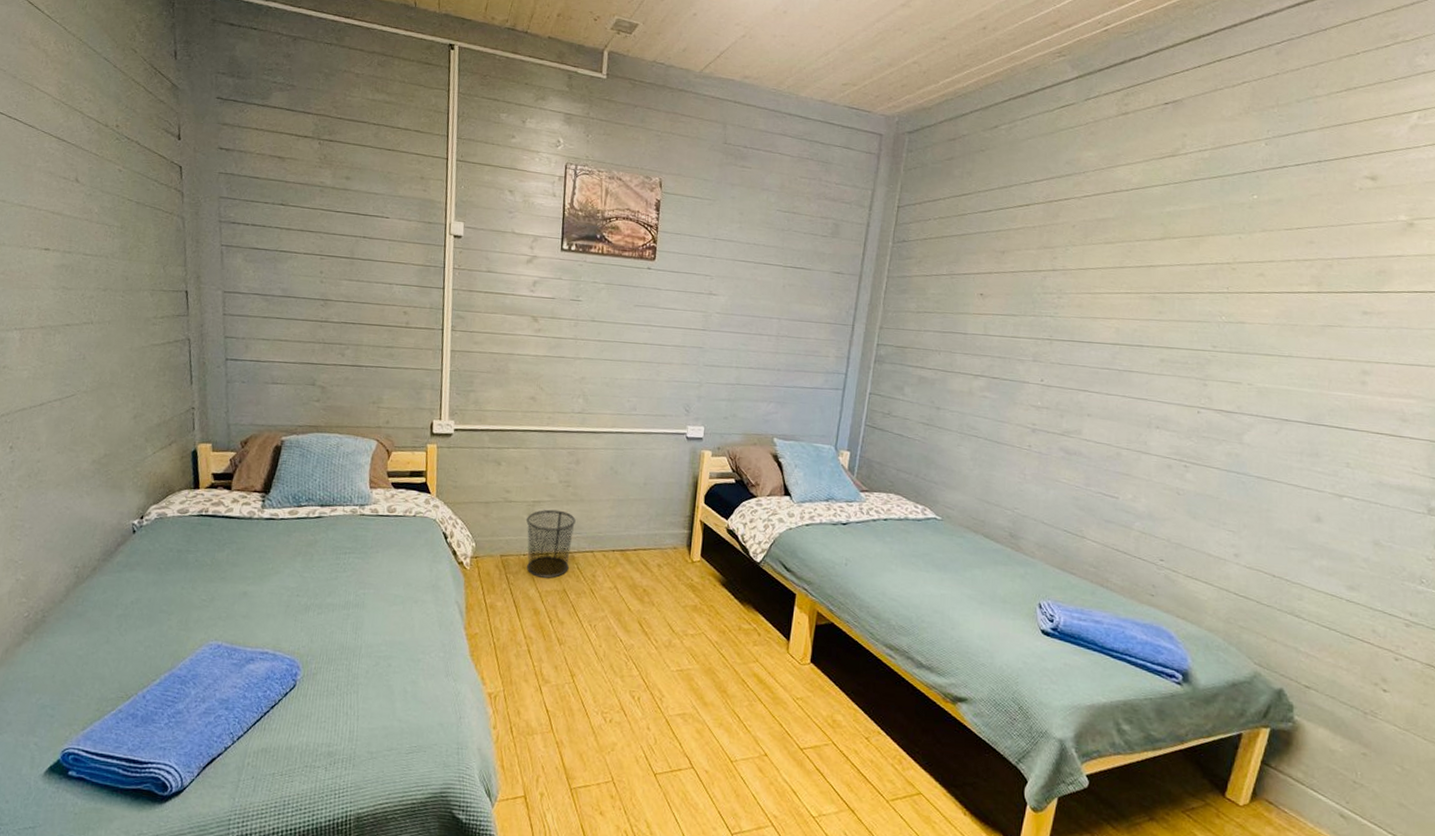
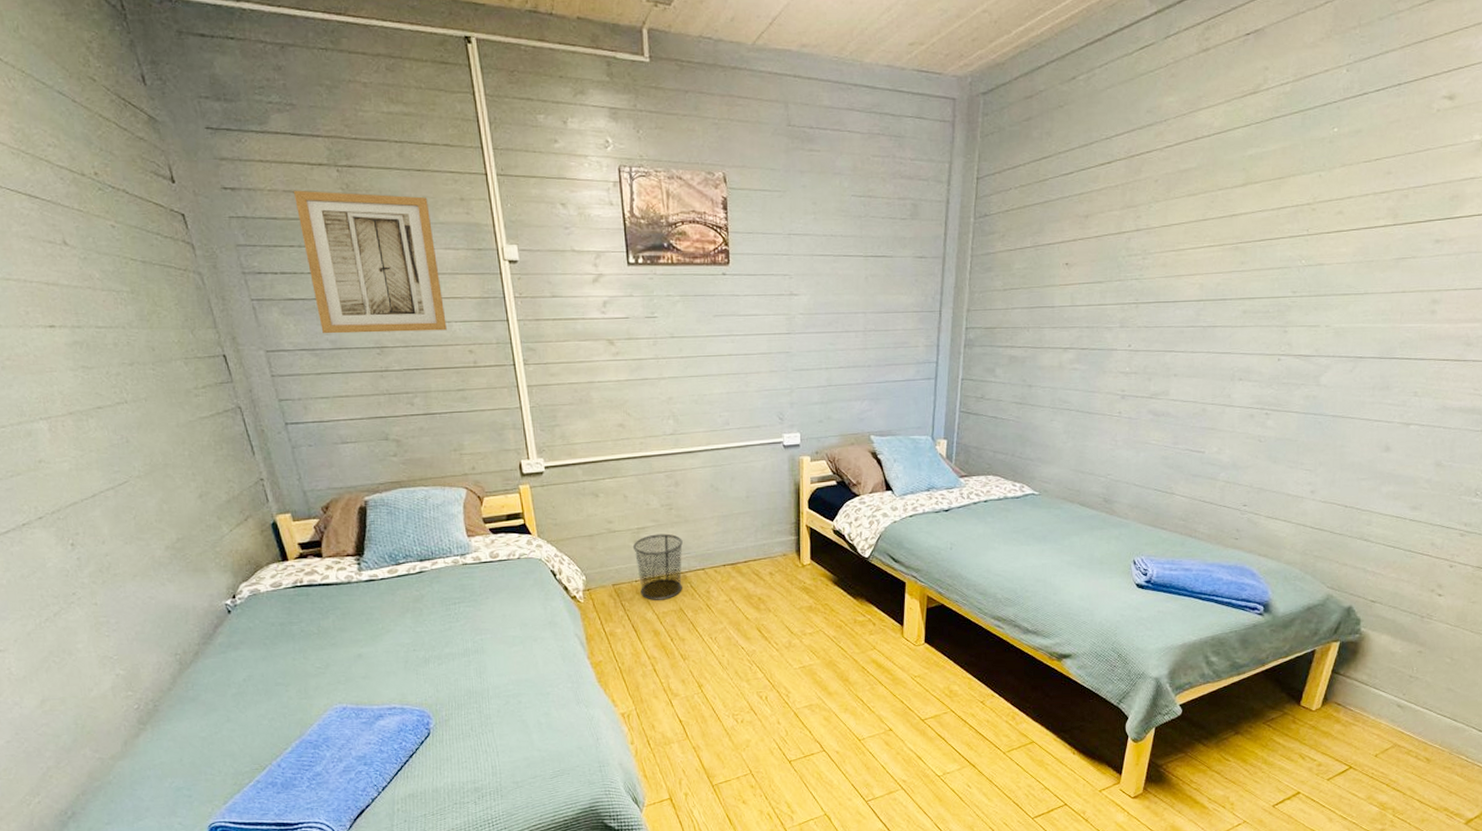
wall art: none [276,156,392,291] -> present [293,190,447,334]

